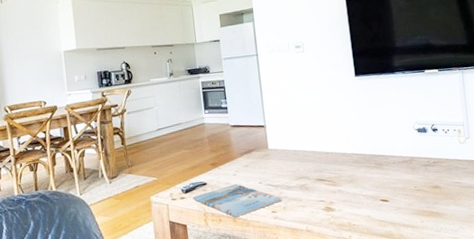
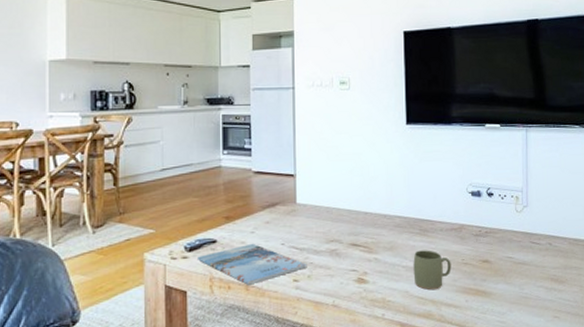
mug: none [371,180,406,214] -> present [413,250,451,290]

